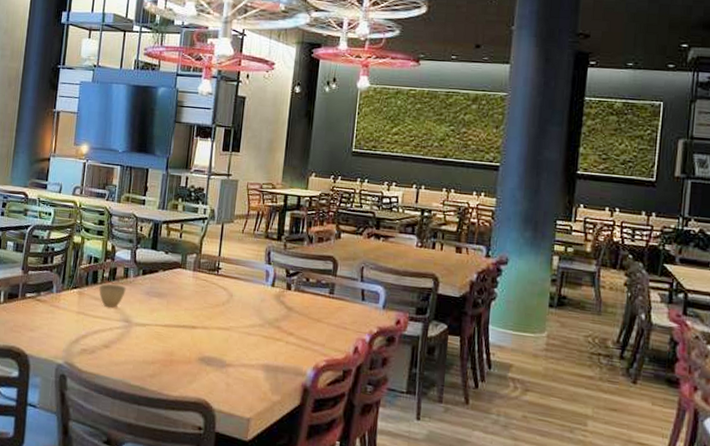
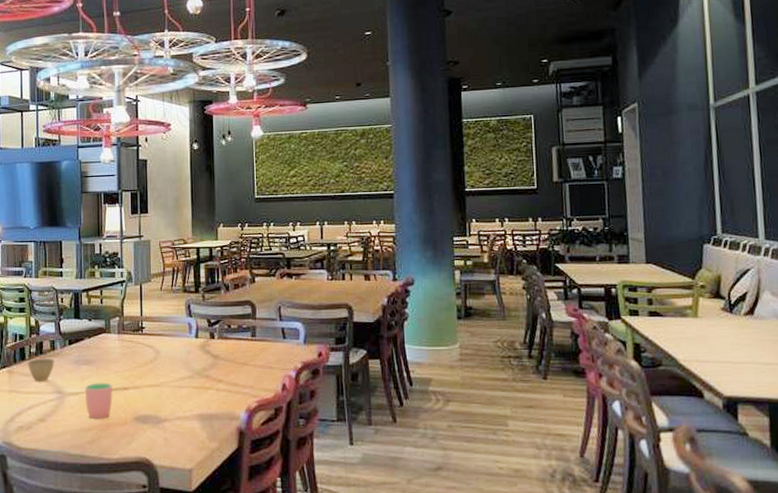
cup: none [151,317,182,354] -> present [85,383,114,418]

